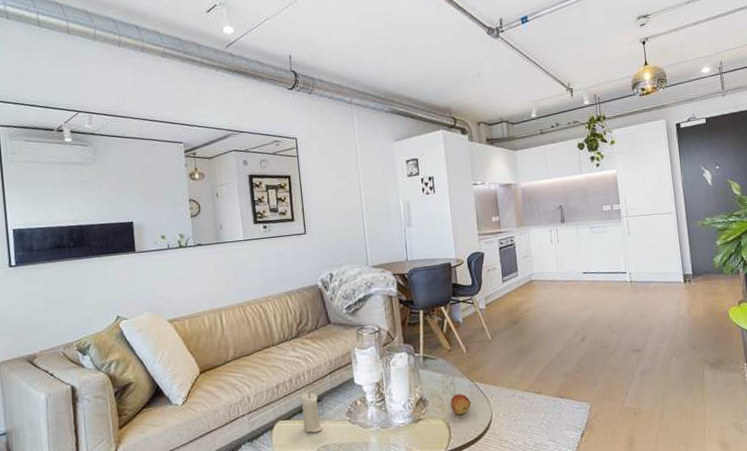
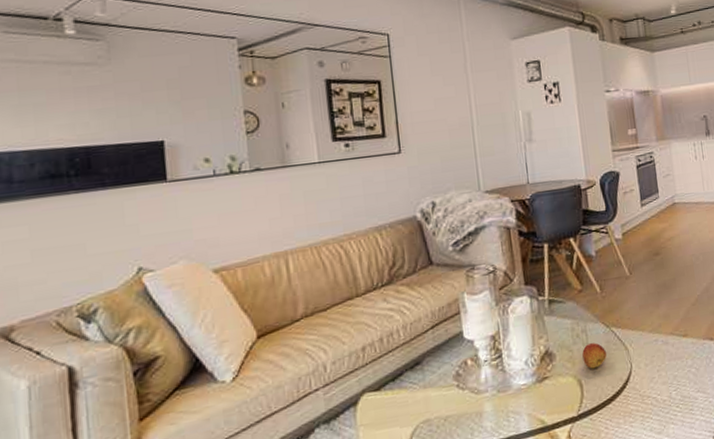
candle: present [300,393,323,433] -> none [394,354,423,406]

